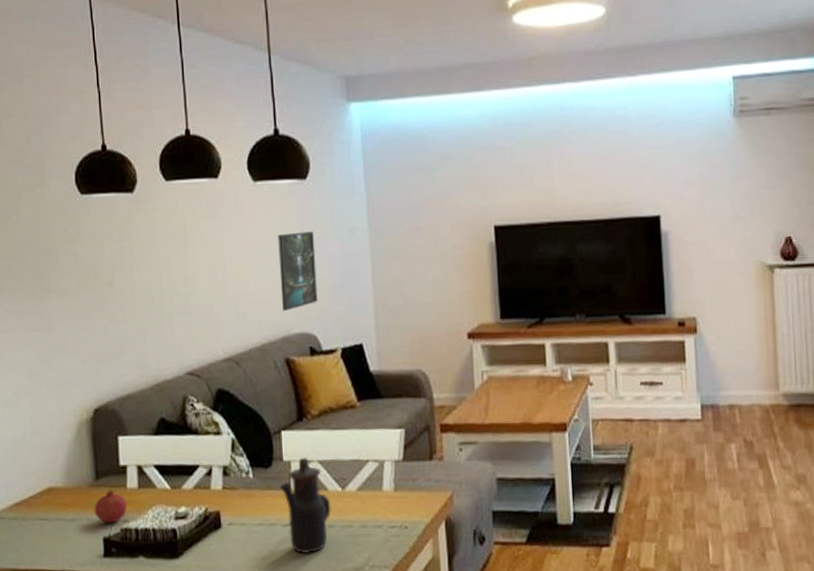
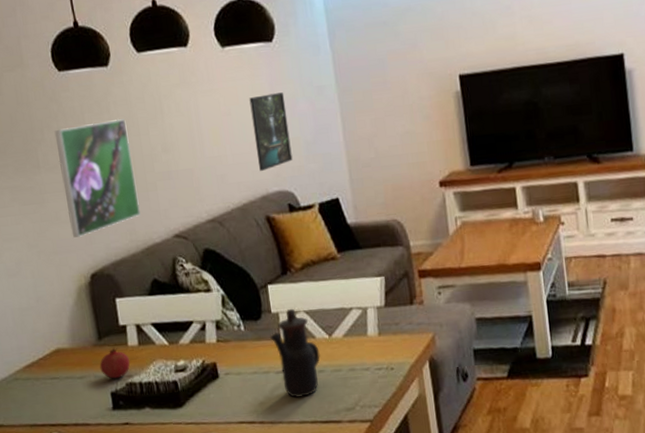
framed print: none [70,247,154,369] -> present [54,118,141,238]

